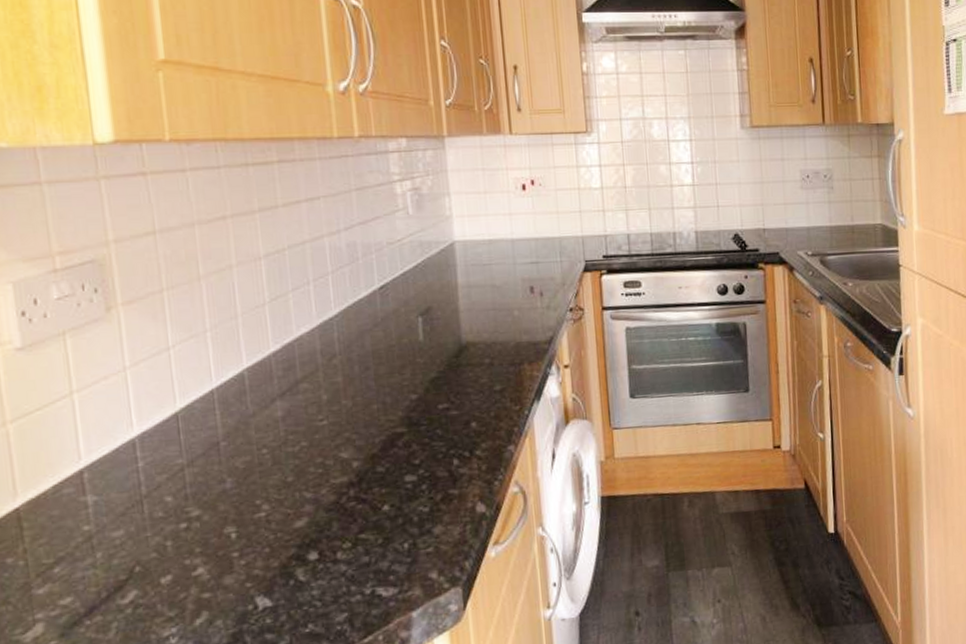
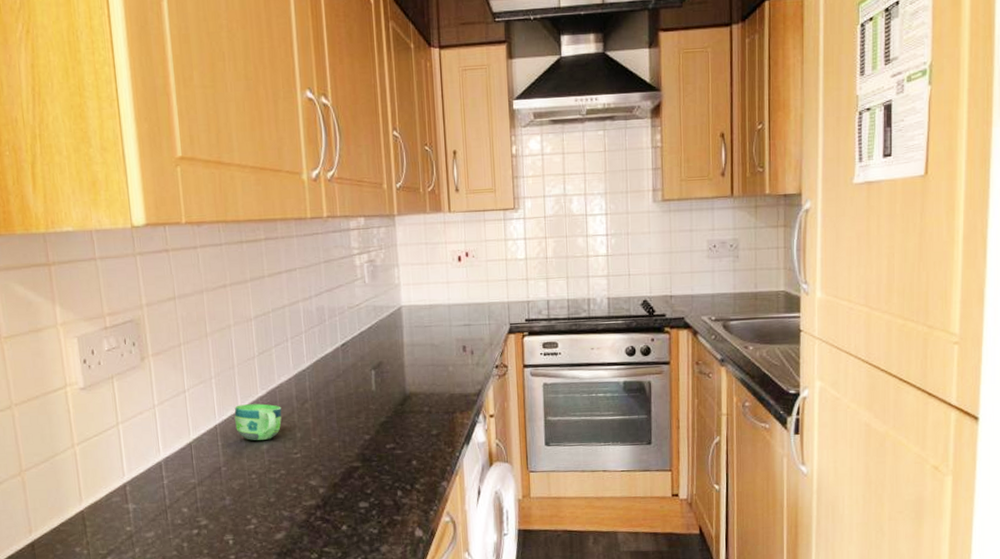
cup: none [237,361,302,407] -> present [234,403,282,440]

